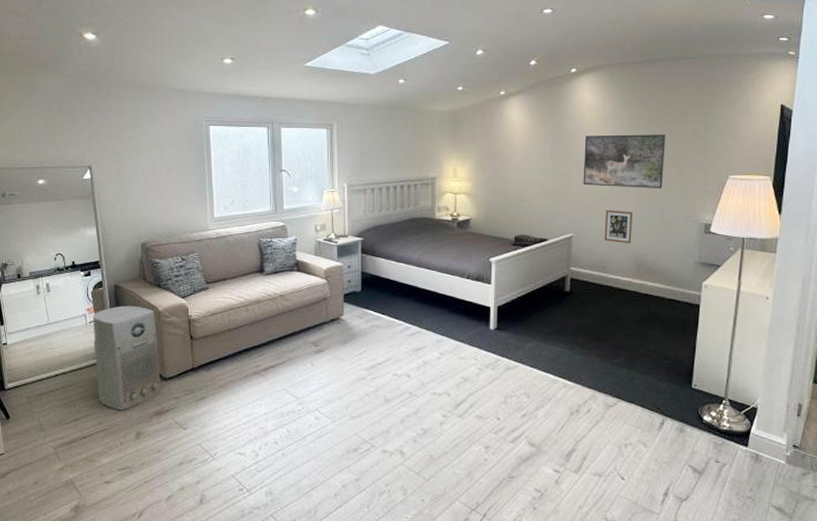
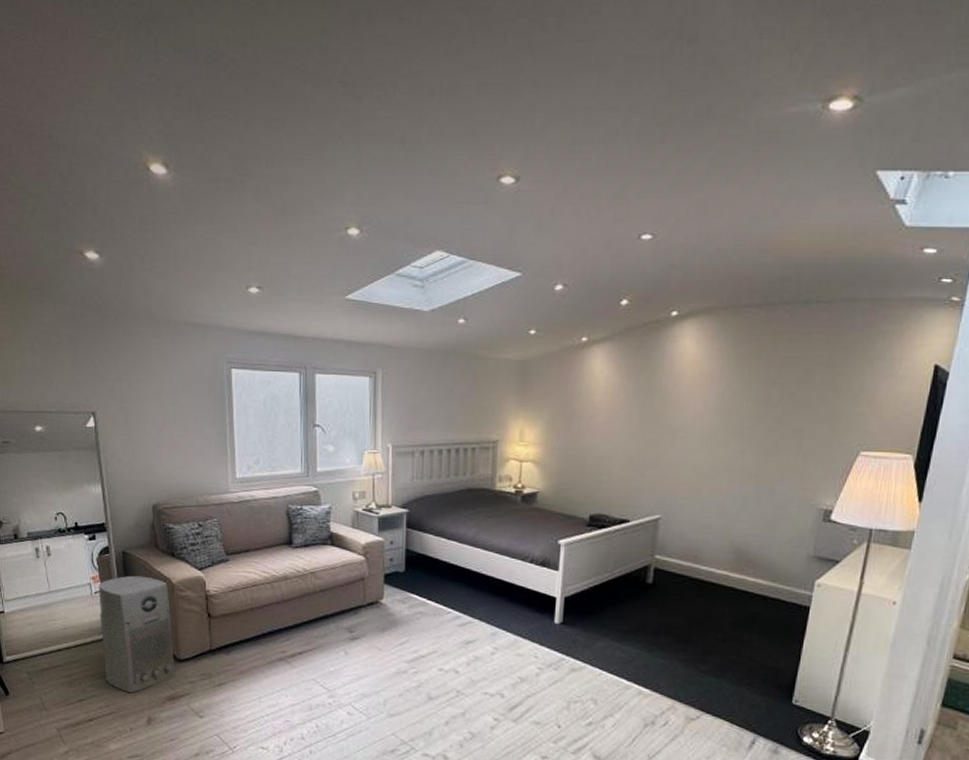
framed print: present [583,134,666,189] -> none [677,395,784,466]
picture frame: present [604,209,633,244] -> none [698,487,737,531]

